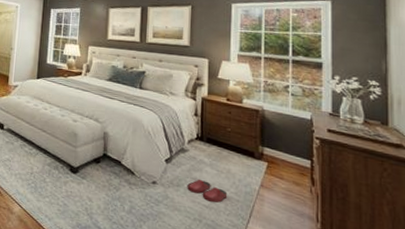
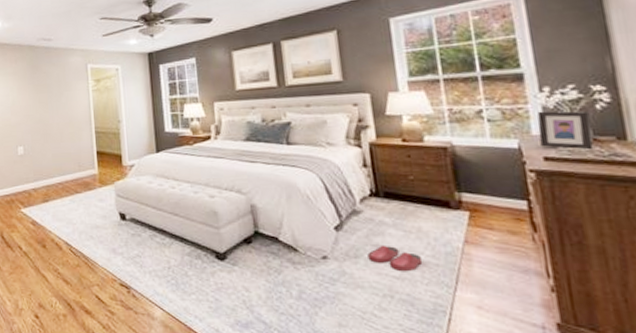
picture frame: none [327,93,365,129] -> present [537,111,594,150]

